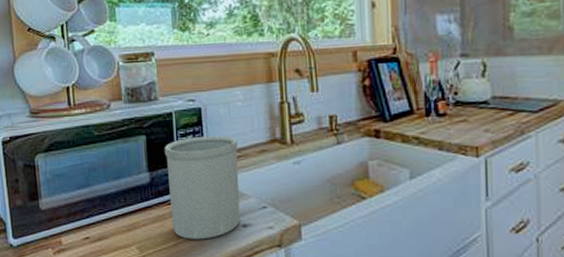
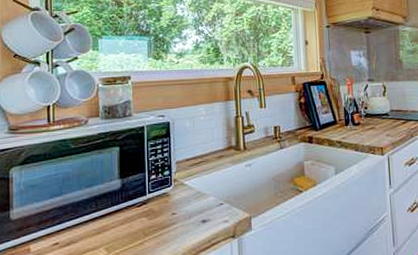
utensil holder: present [164,135,240,240] -> none [135,144,201,237]

